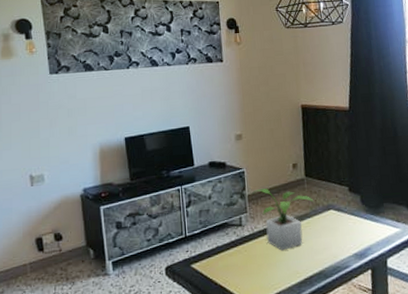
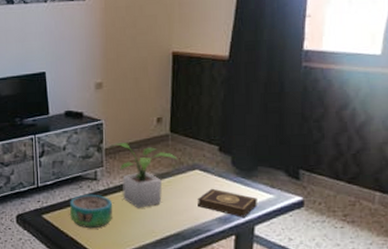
decorative bowl: none [217,240,259,275] -> present [70,194,112,229]
book: none [334,226,387,252] -> present [196,188,257,217]

